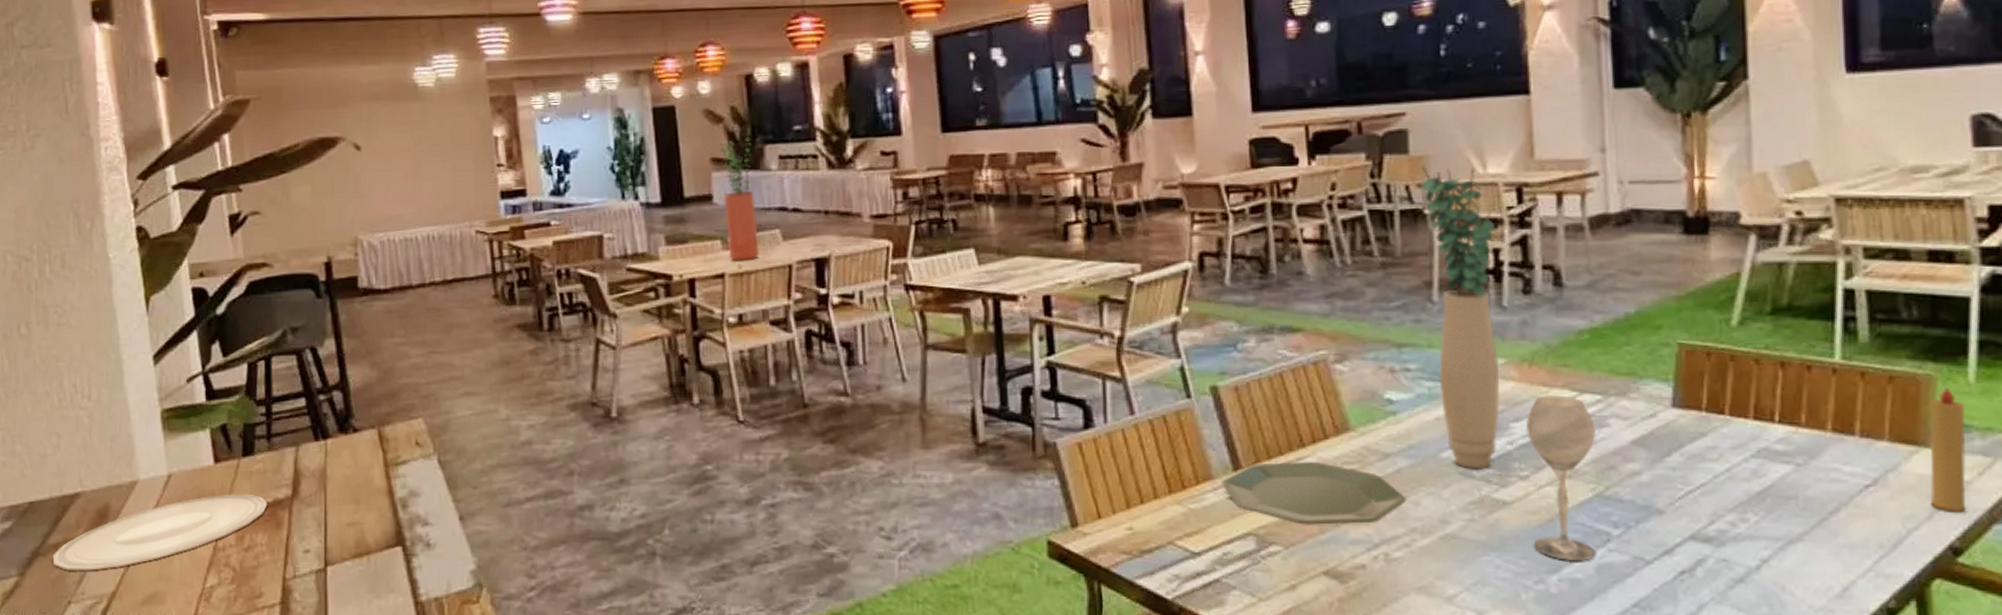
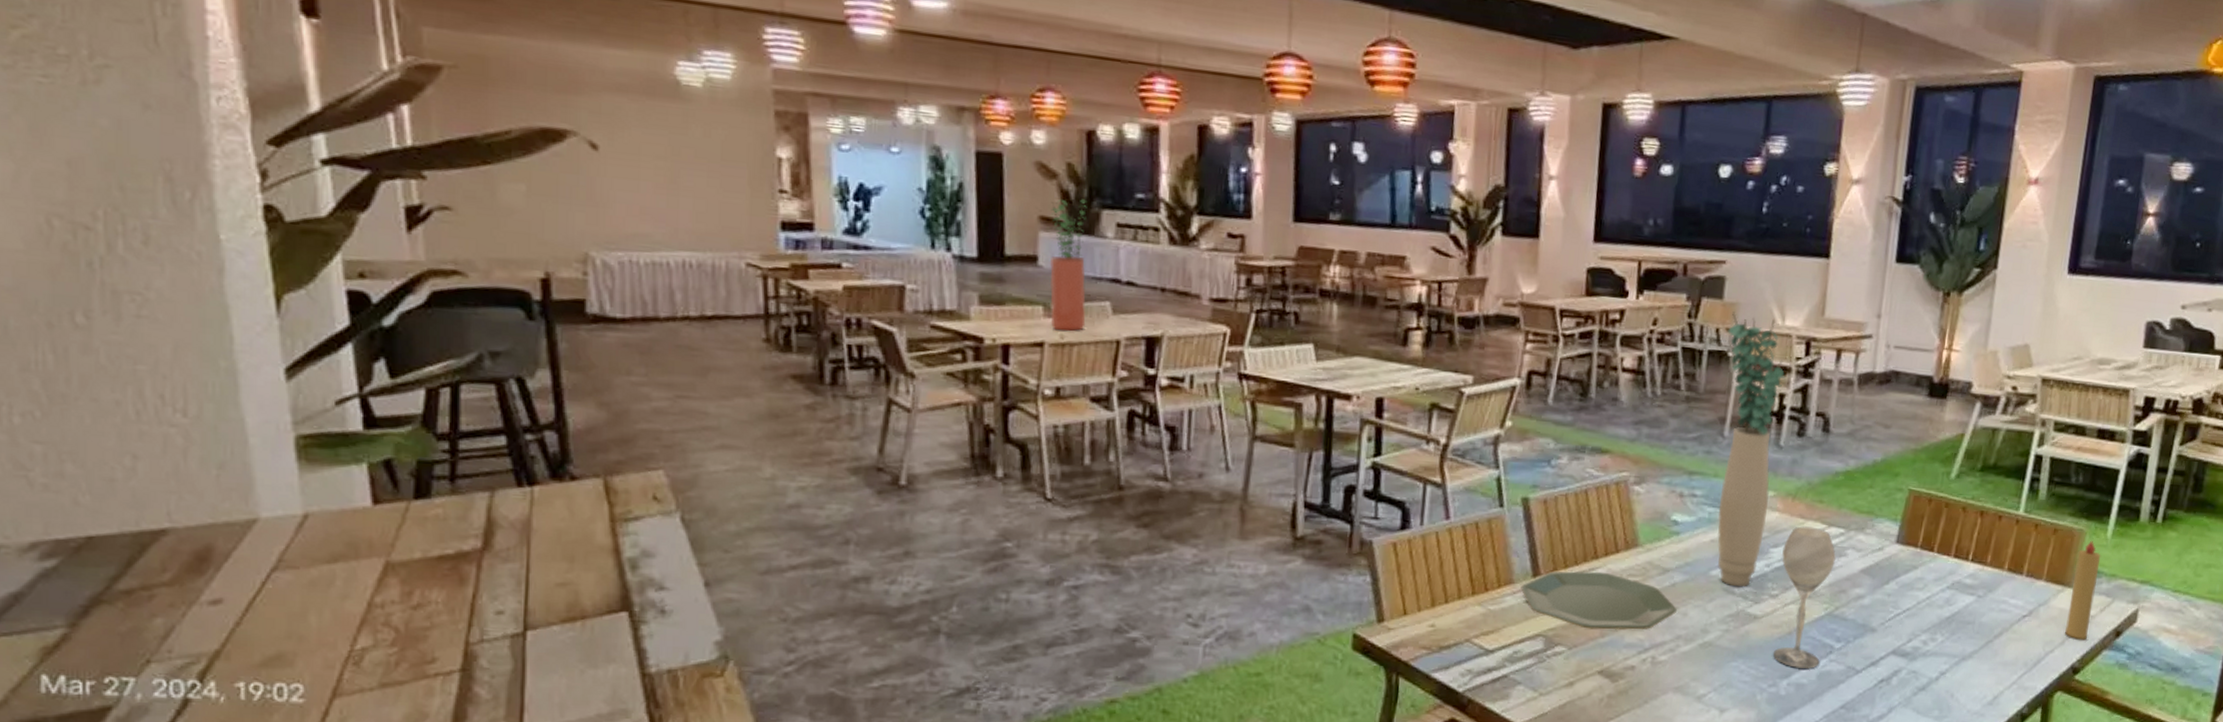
plate: present [52,494,268,571] -> none [122,542,448,625]

